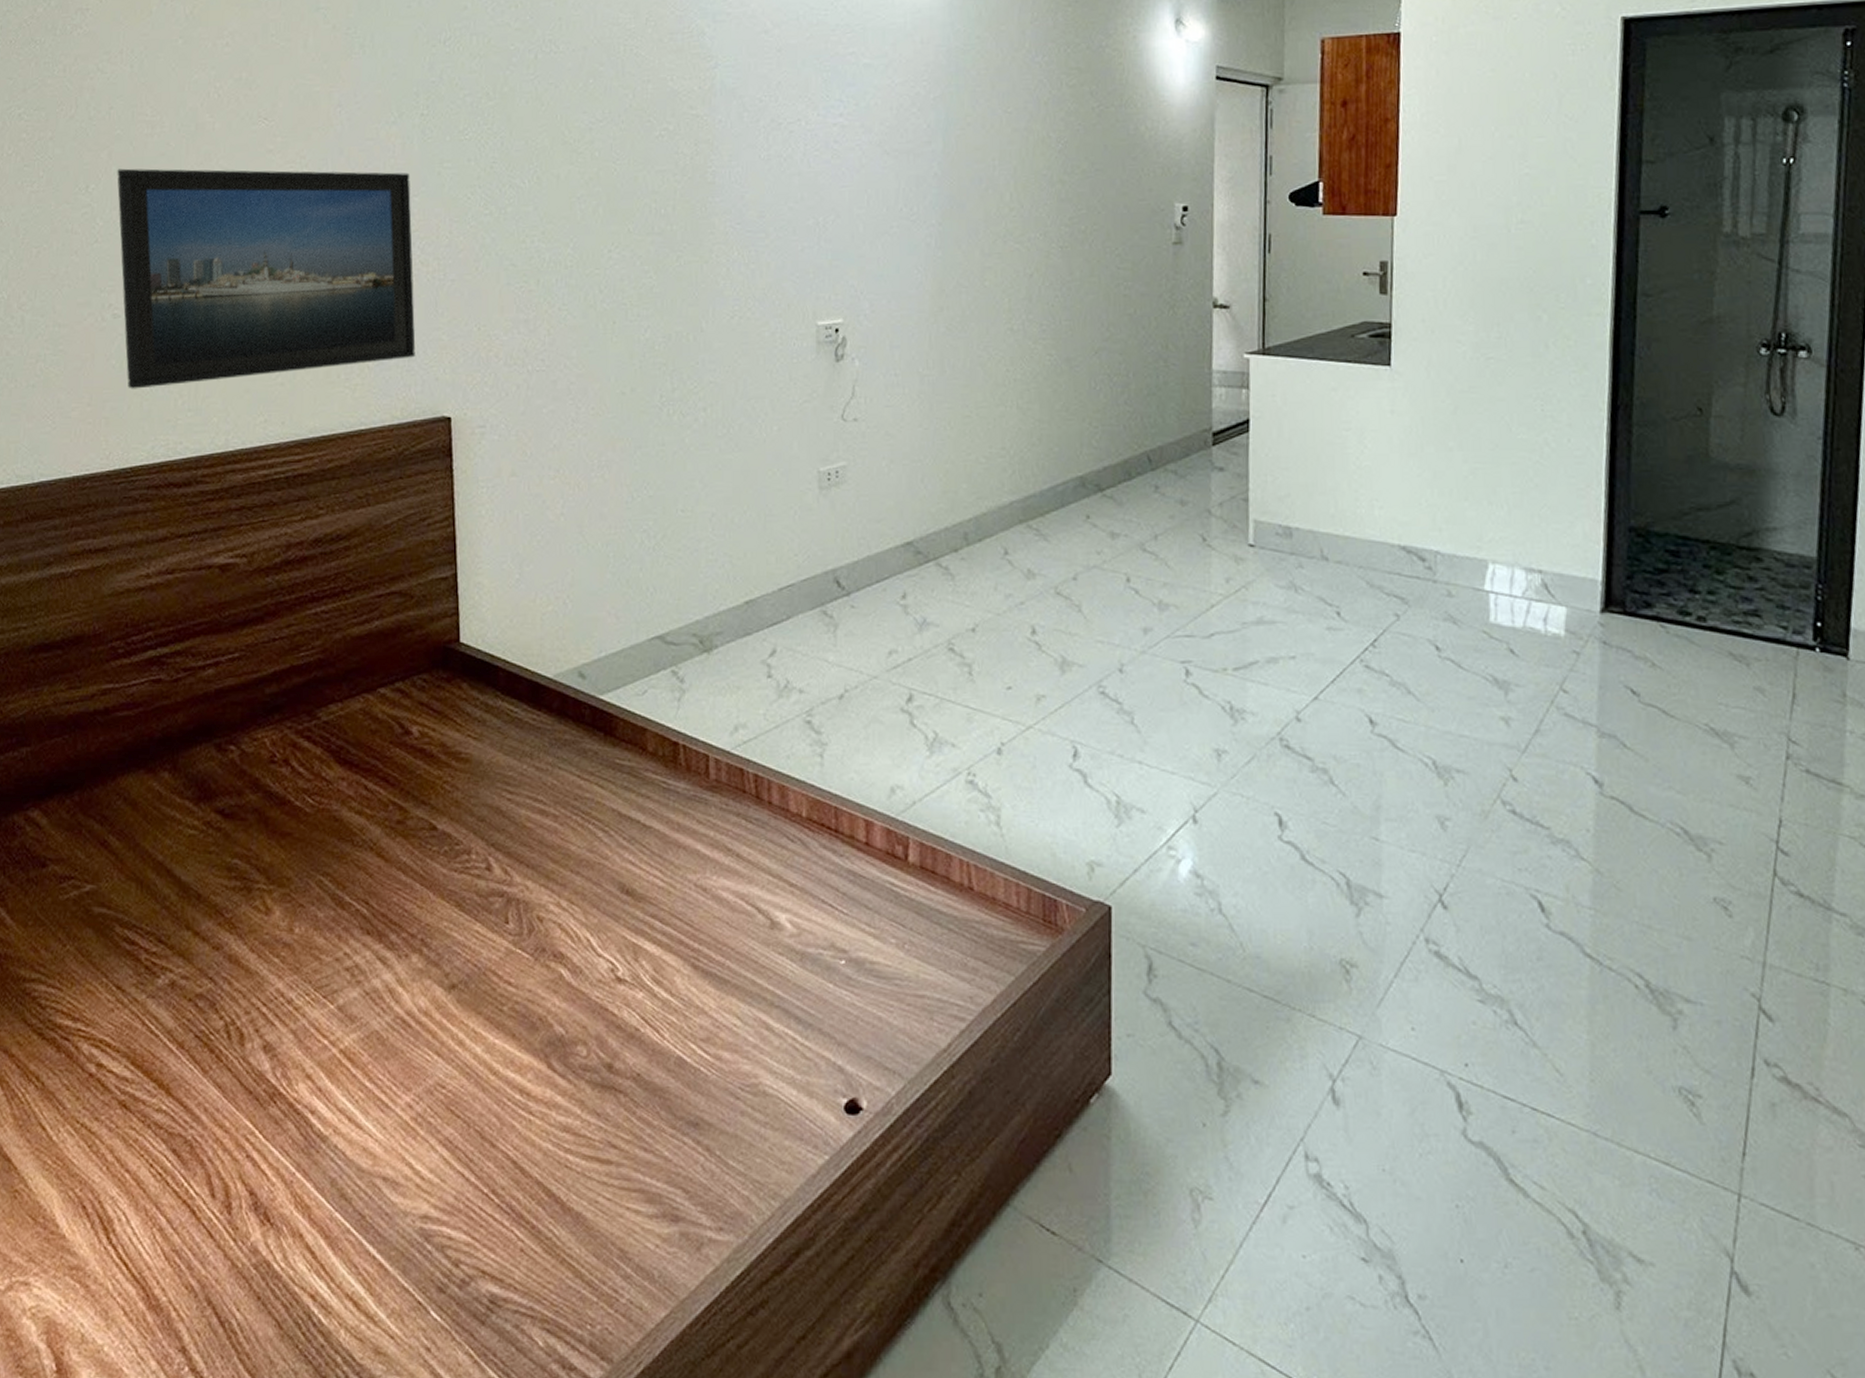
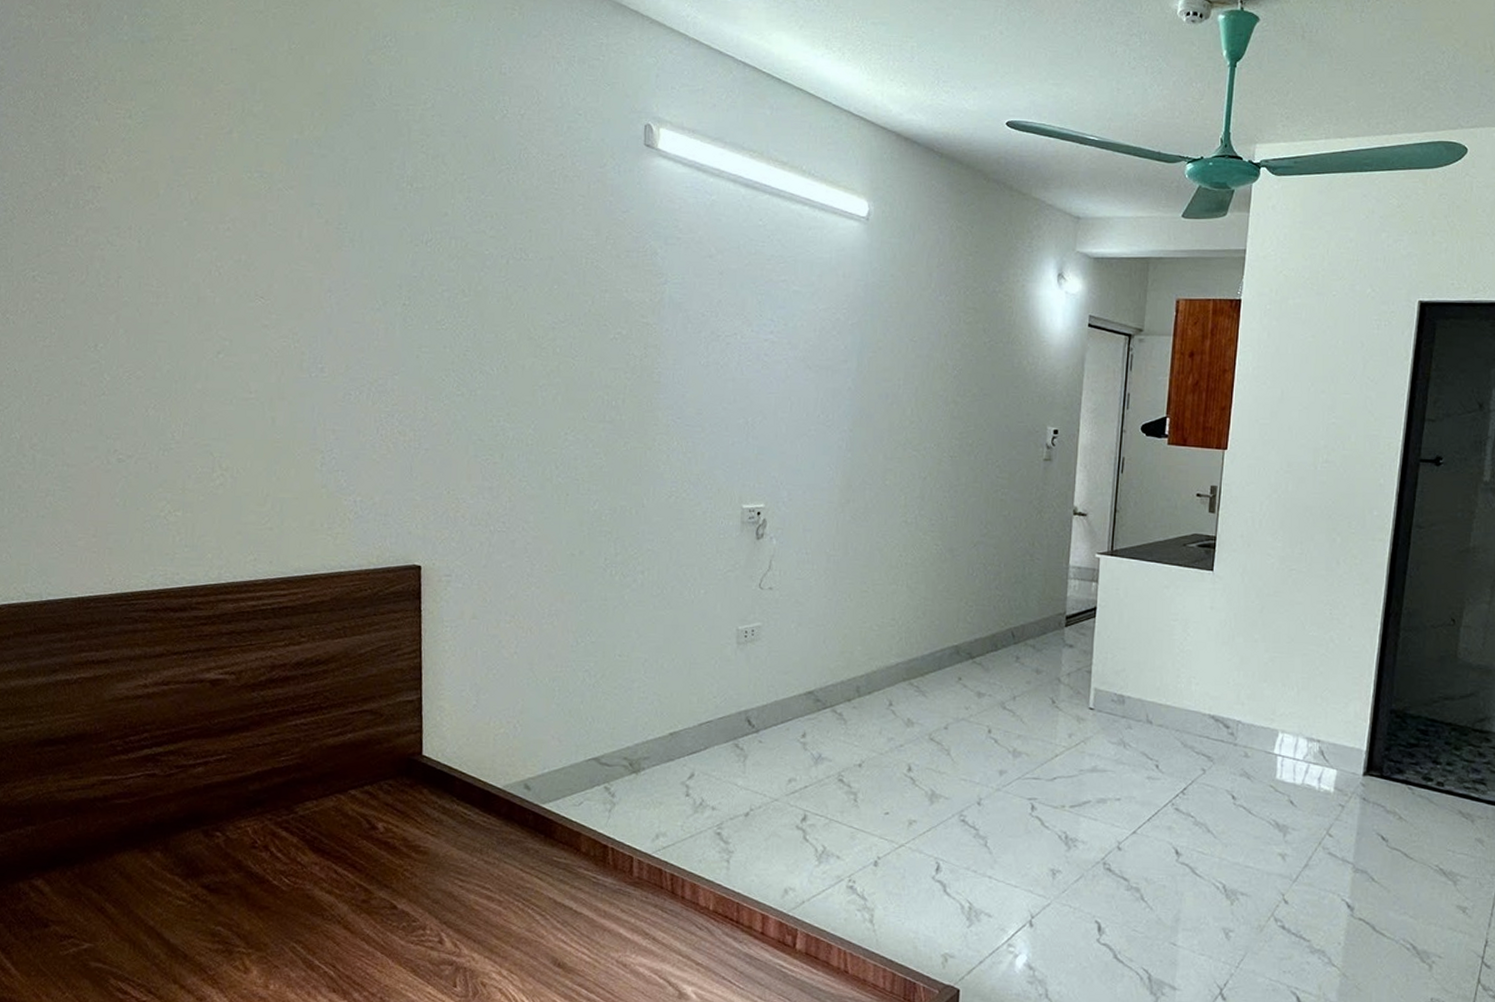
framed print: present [117,168,416,389] -> none [124,331,392,525]

